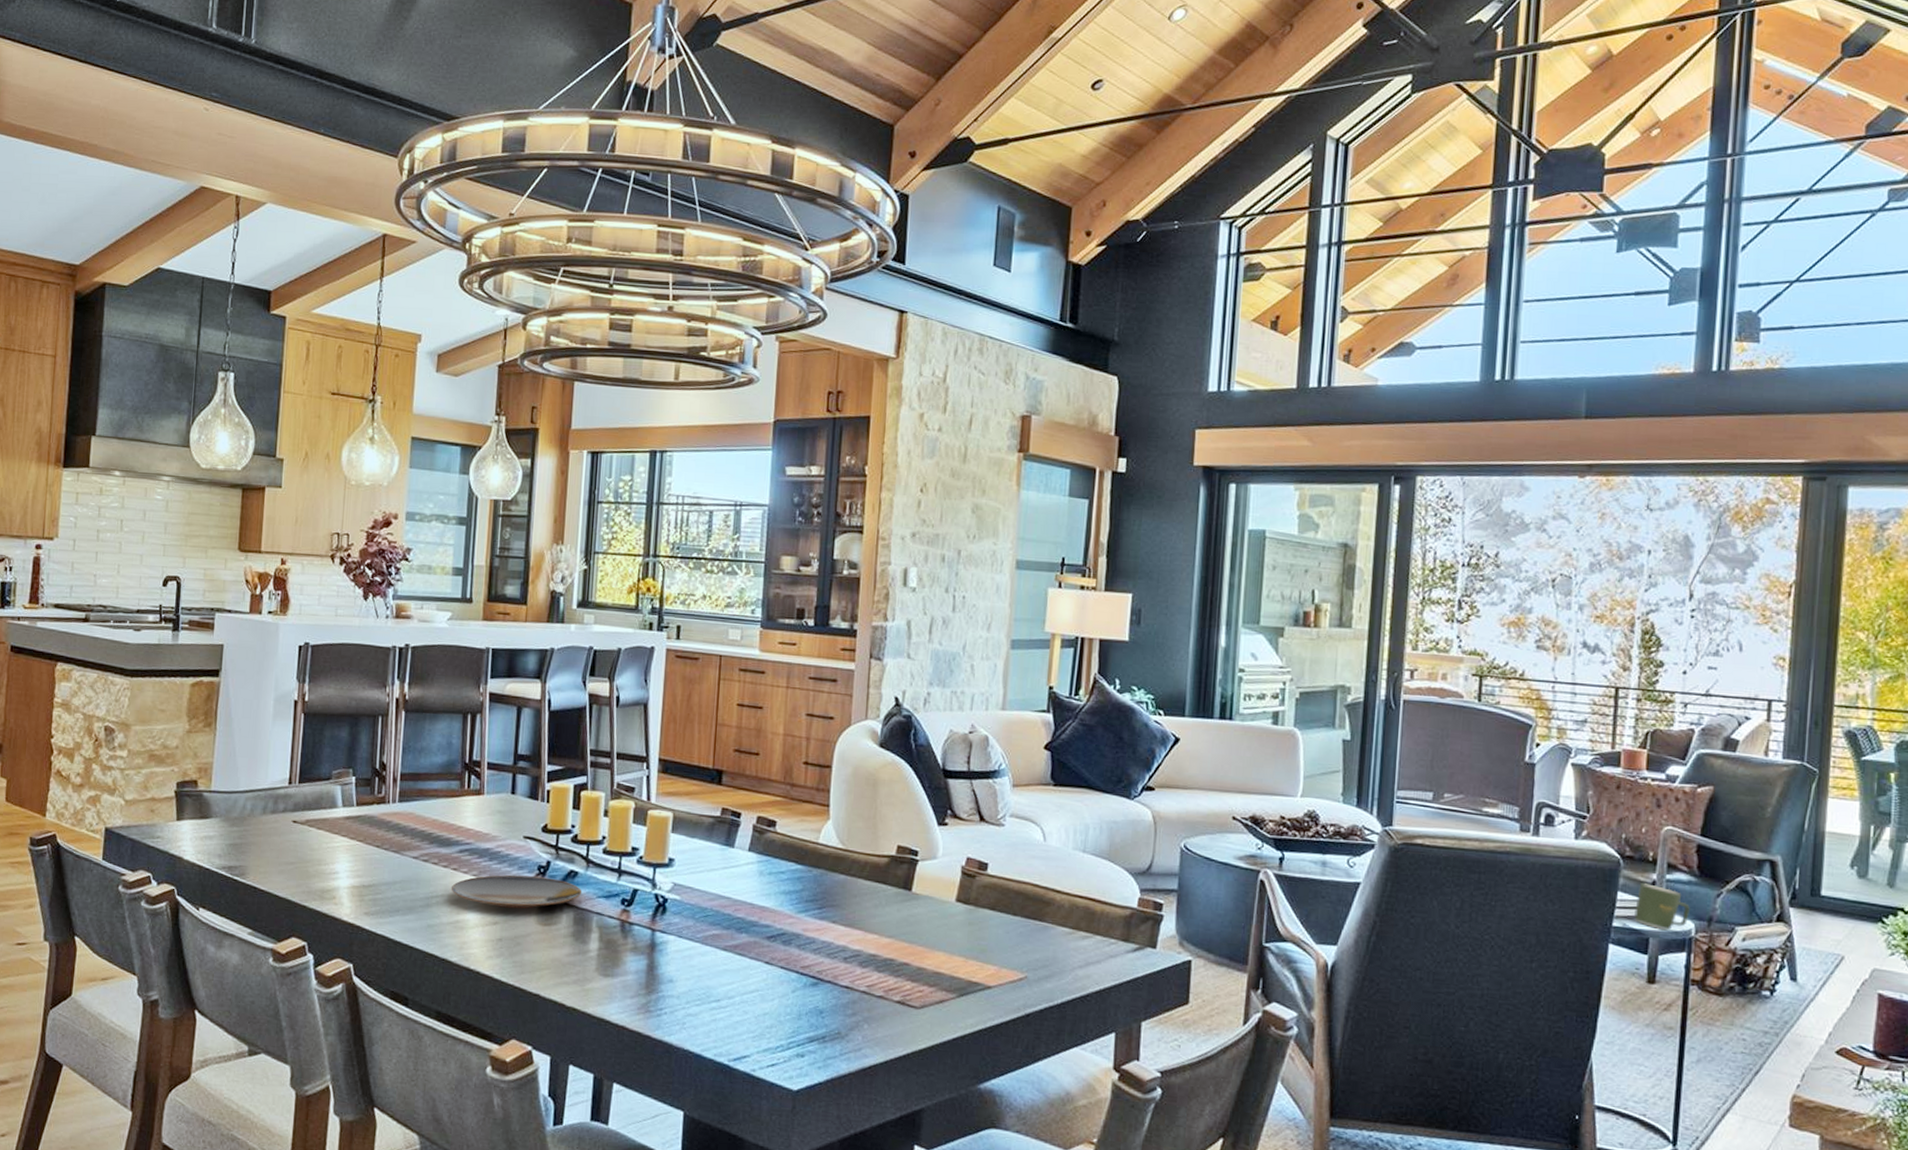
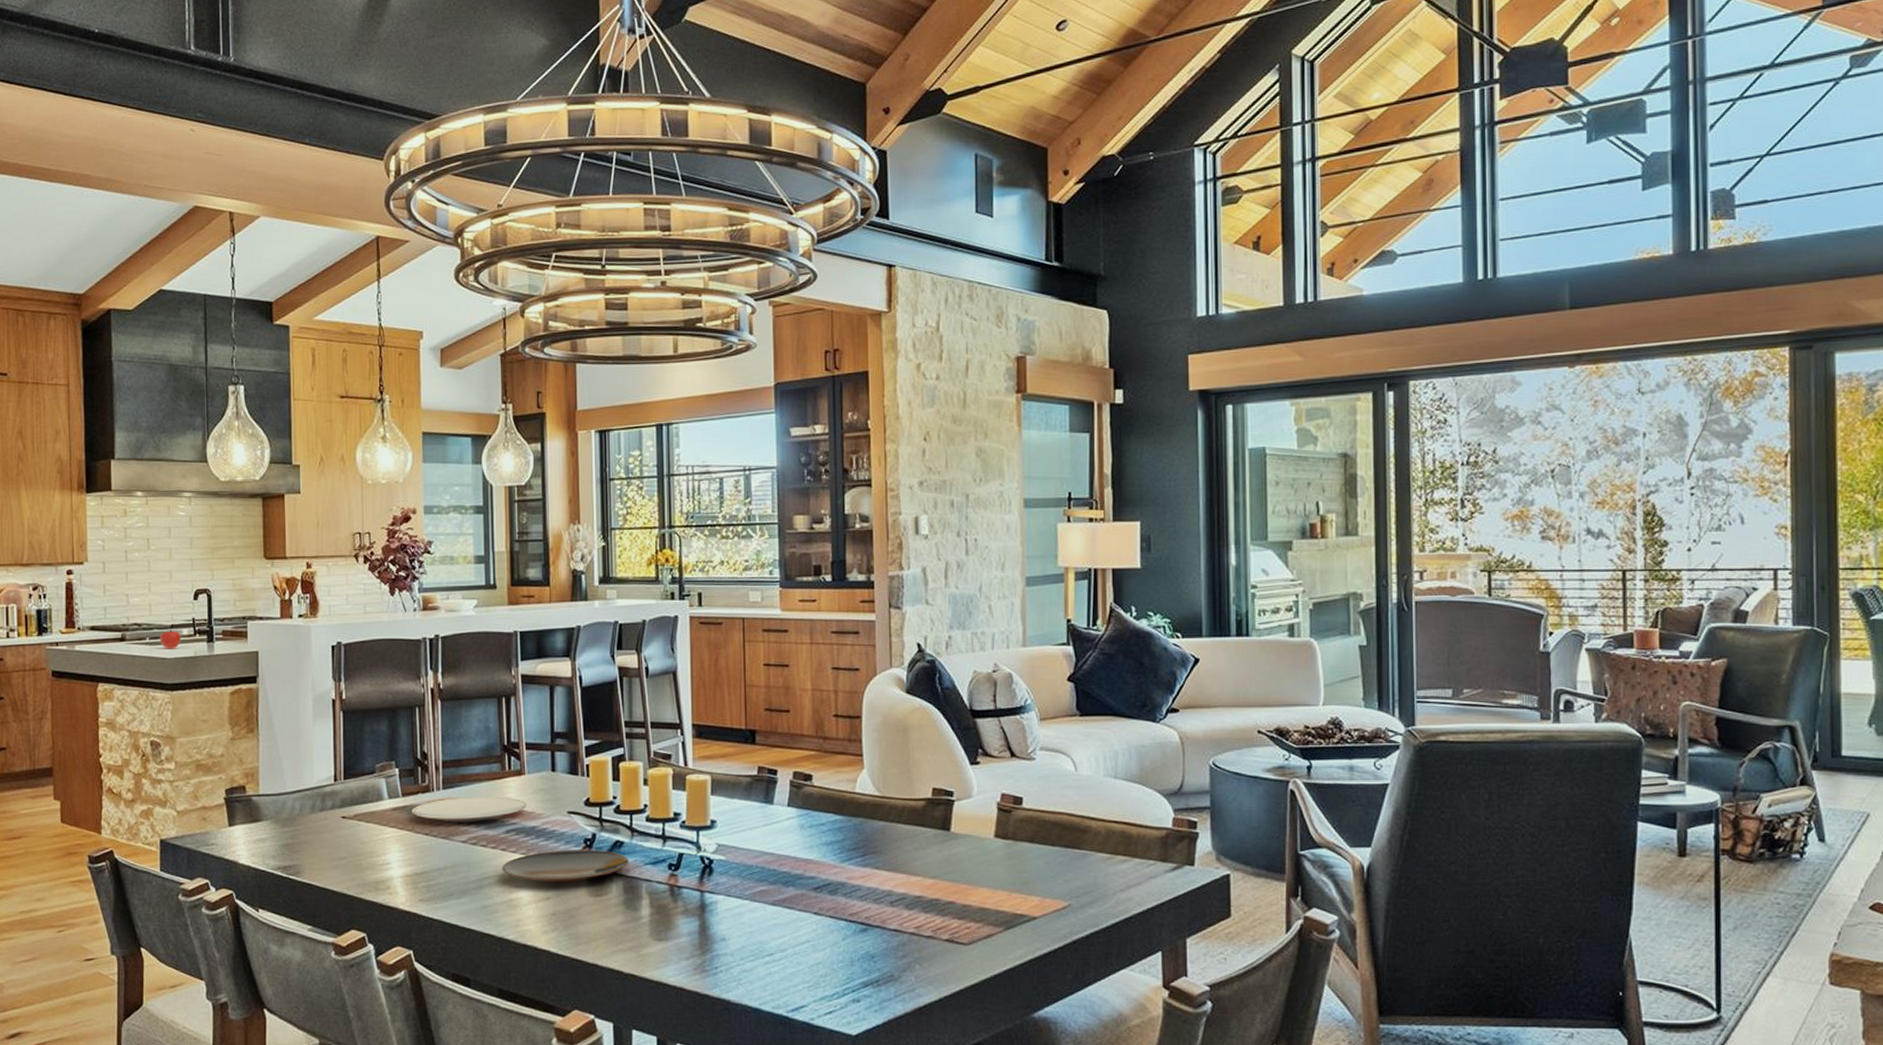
fruit: none [124,614,146,635] -> present [159,629,181,649]
plate: none [365,812,484,839] -> present [412,797,528,822]
mug: present [1634,883,1690,931] -> none [1660,759,1714,804]

